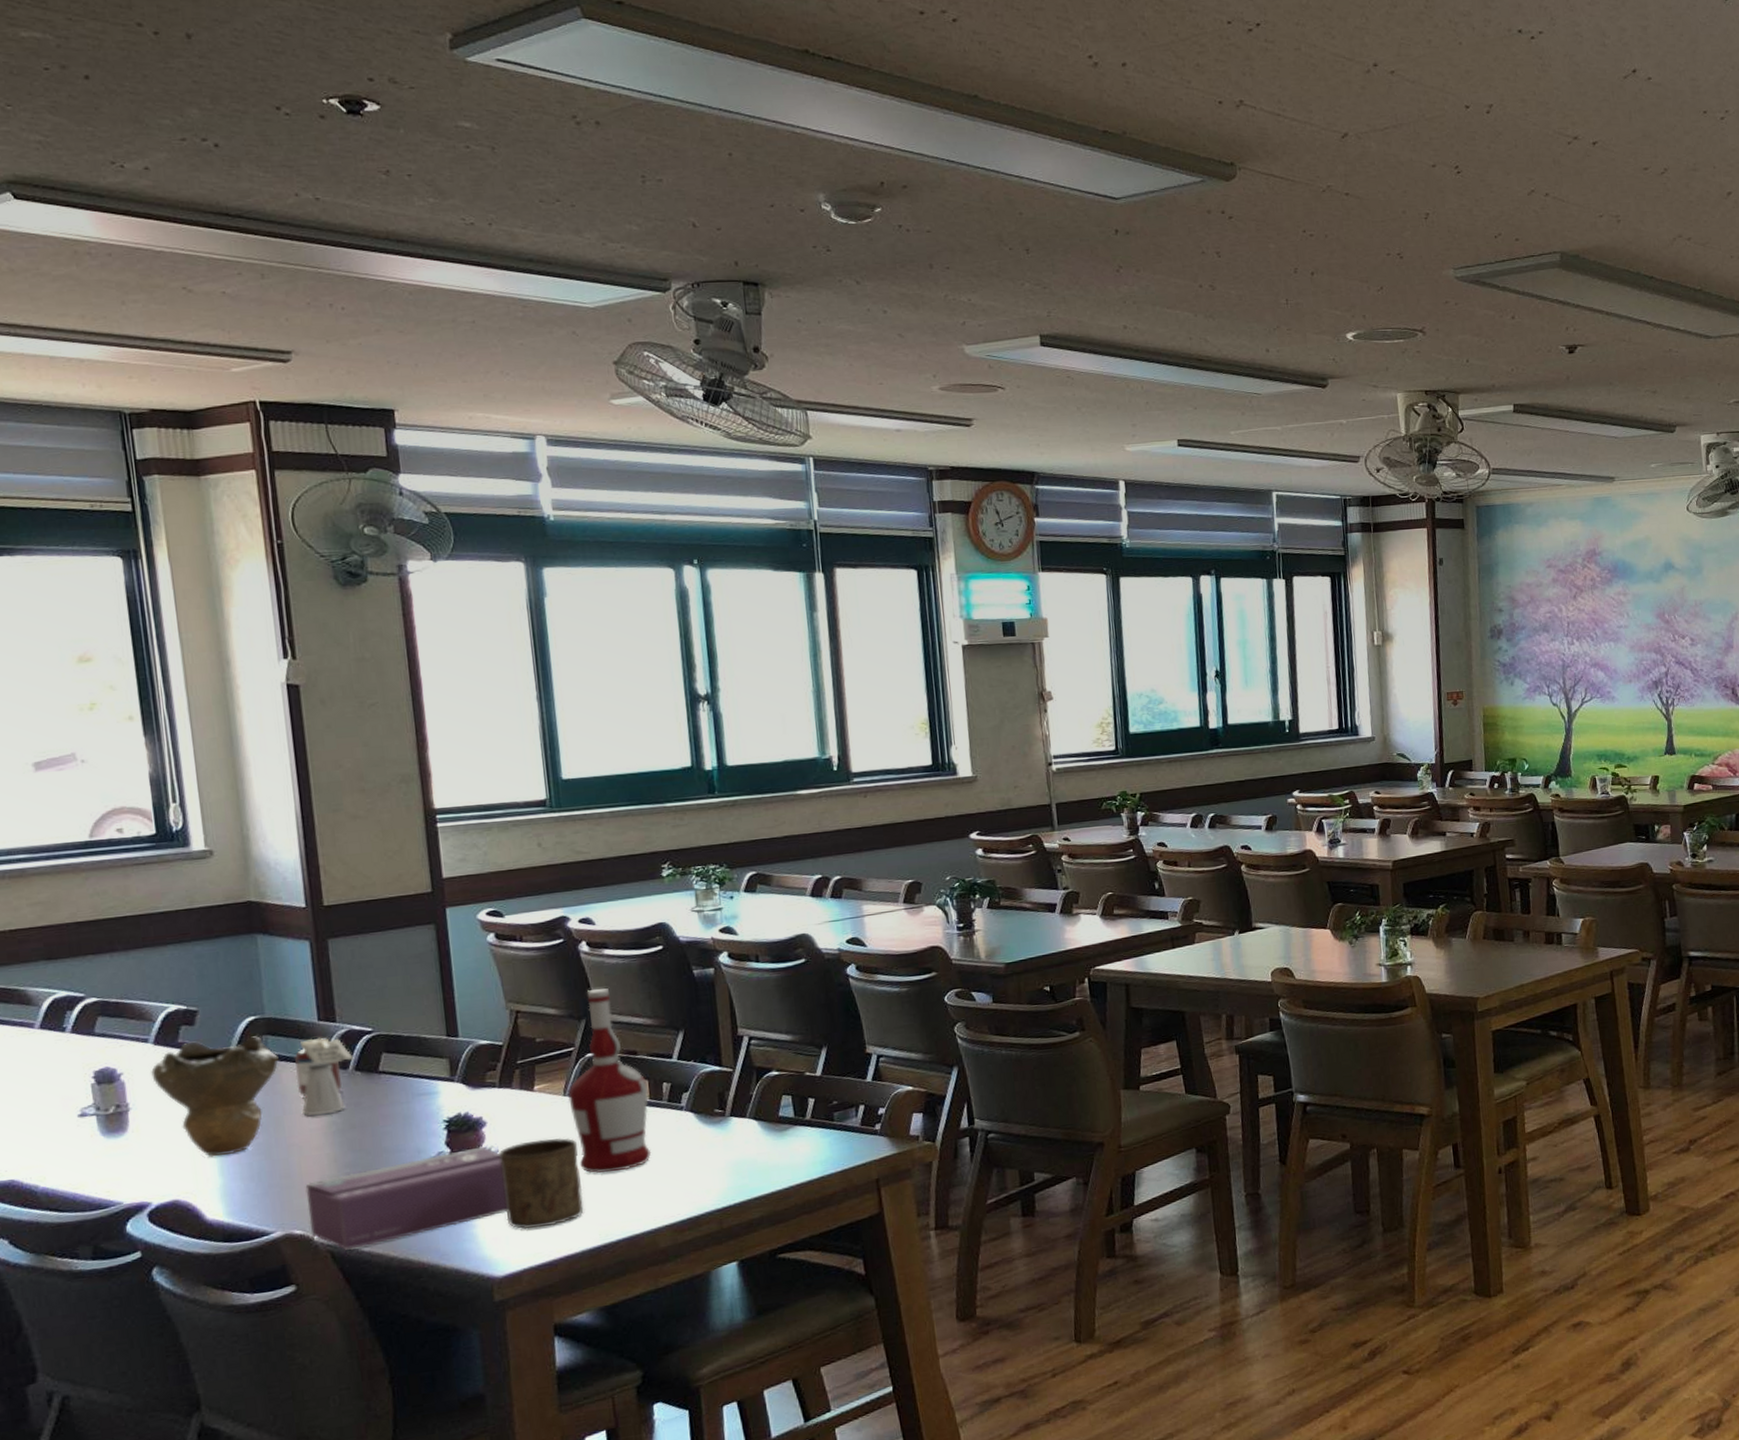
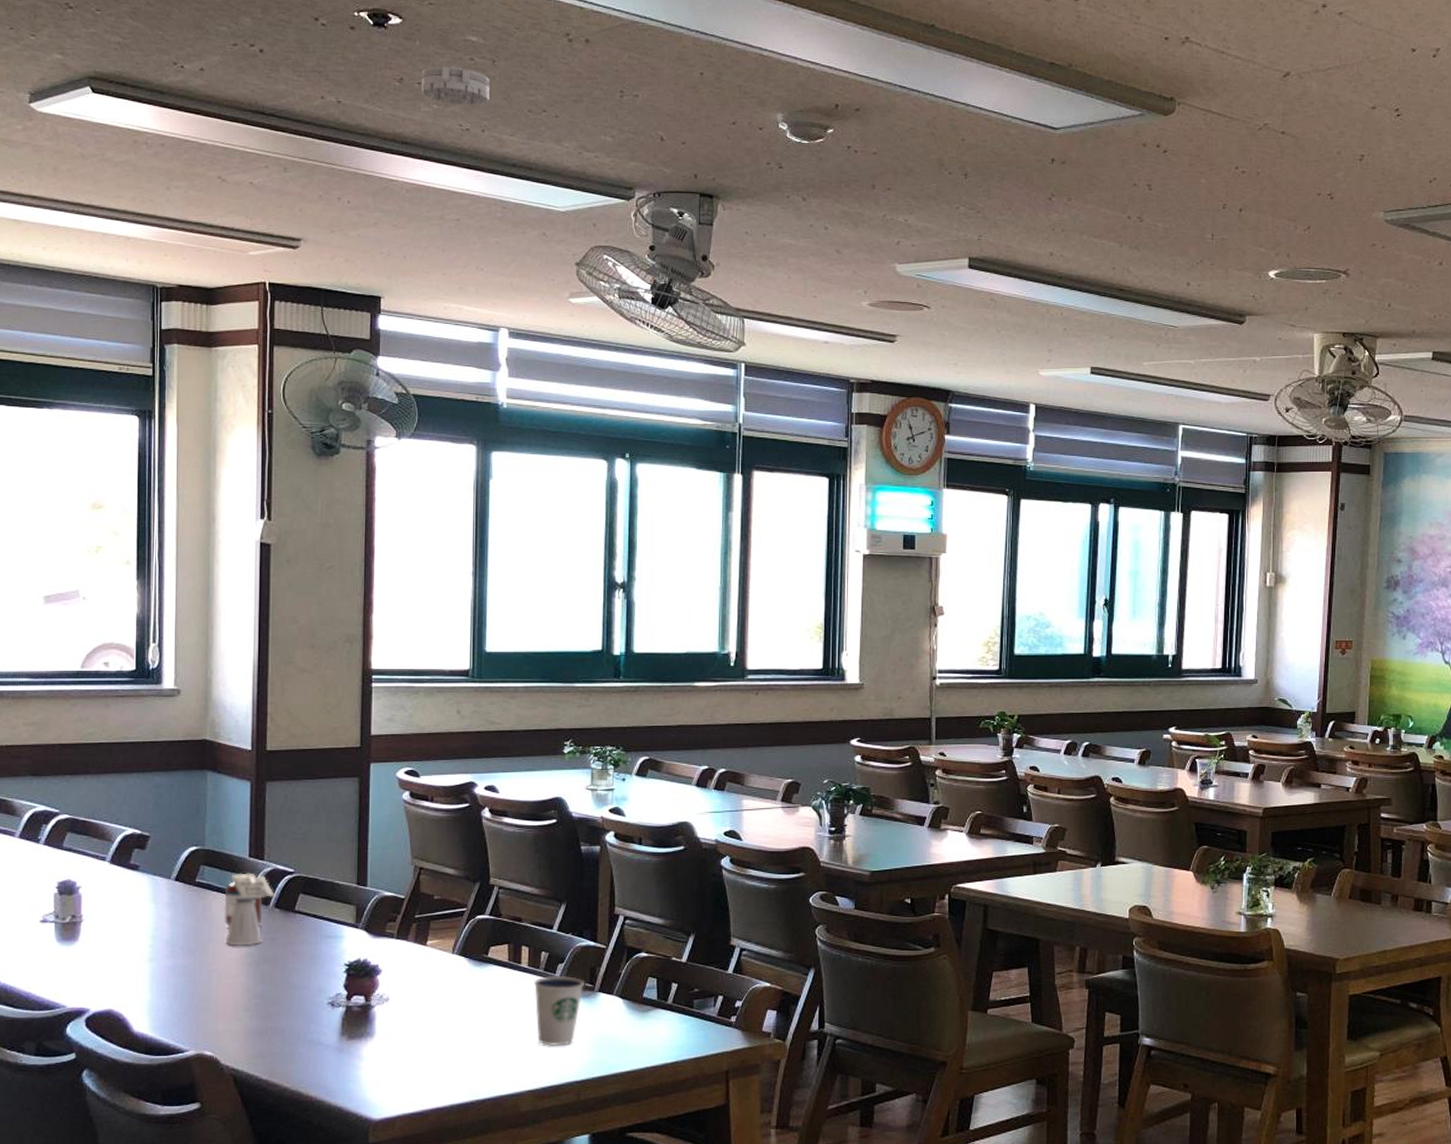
decorative bowl: present [151,1036,280,1157] -> none [104,864,213,974]
tissue box: present [305,1146,508,1250] -> none [219,993,391,1076]
smoke detector: none [411,155,494,198] -> present [422,66,490,106]
cup: present [499,1138,584,1230] -> none [388,993,459,1078]
alcohol: present [568,988,652,1173] -> none [456,854,529,1032]
dixie cup: none [659,1104,714,1178] -> present [534,975,584,1046]

